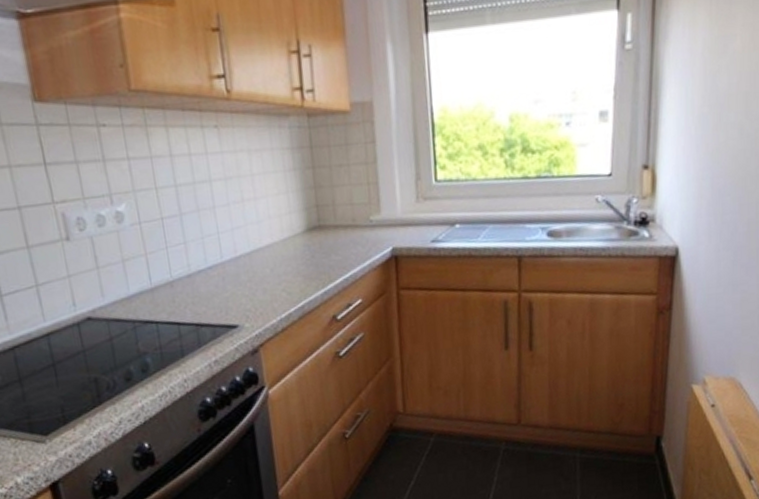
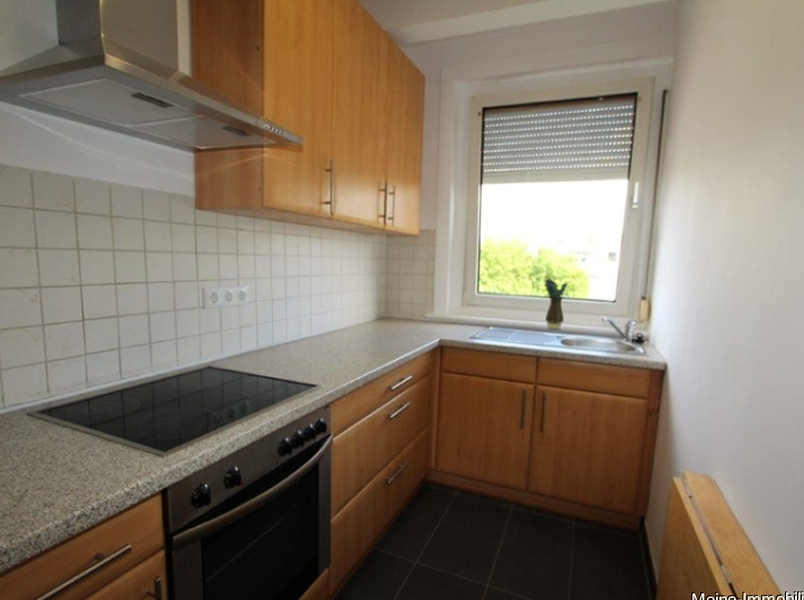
vase: none [518,149,550,220] -> present [543,275,568,330]

